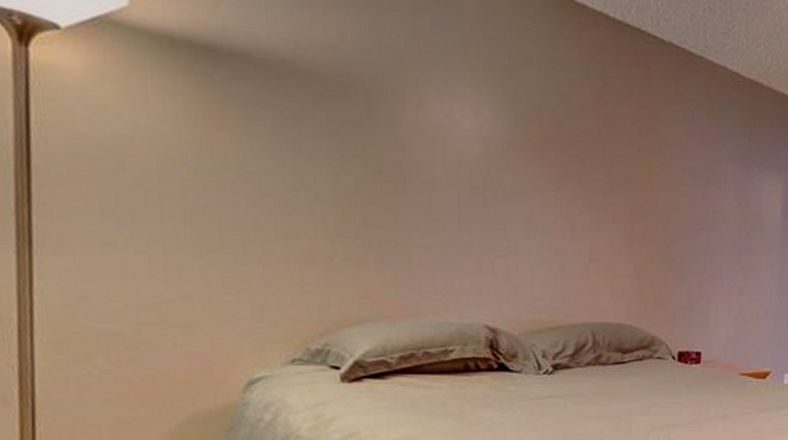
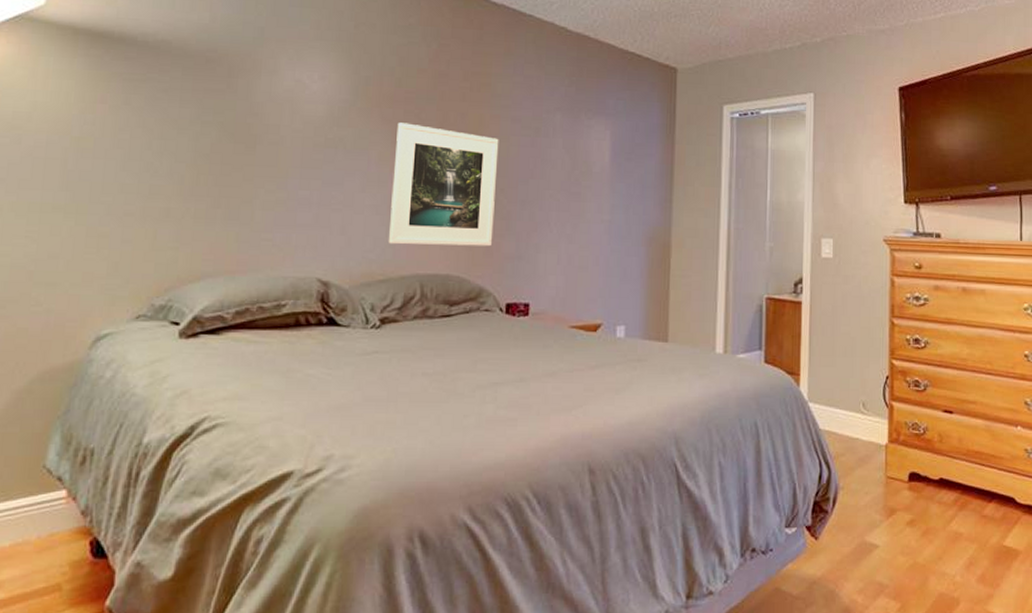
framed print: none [557,167,669,297] -> present [388,122,499,247]

